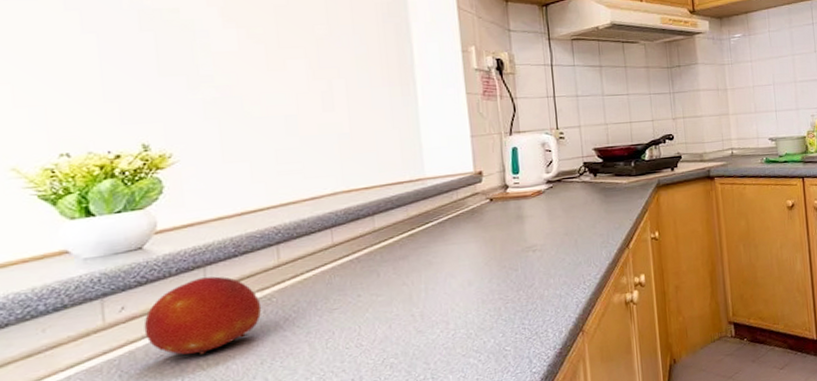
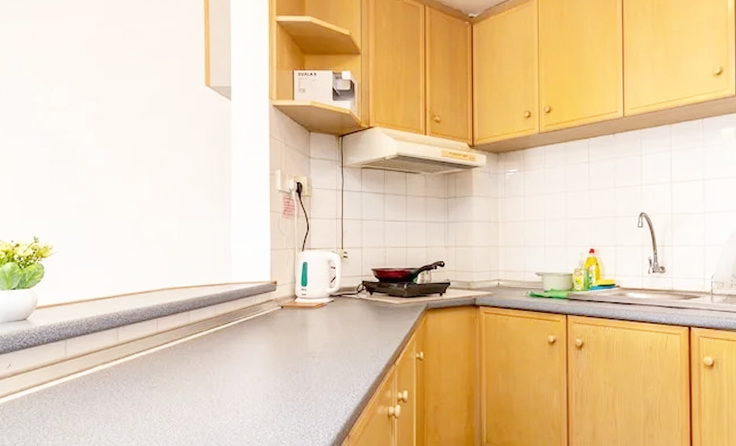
fruit: present [143,276,262,355] -> none [22,348,102,411]

